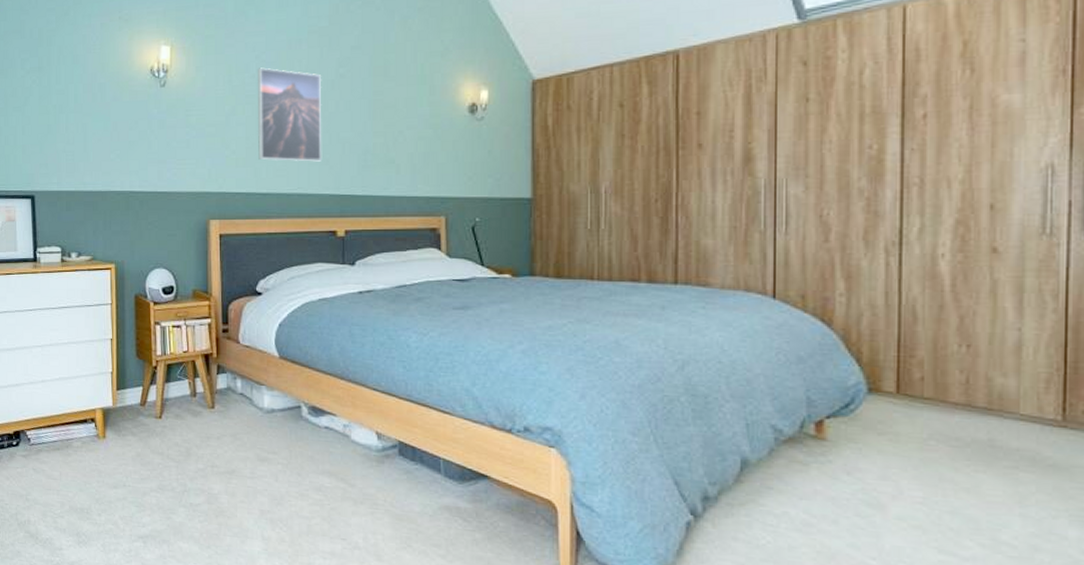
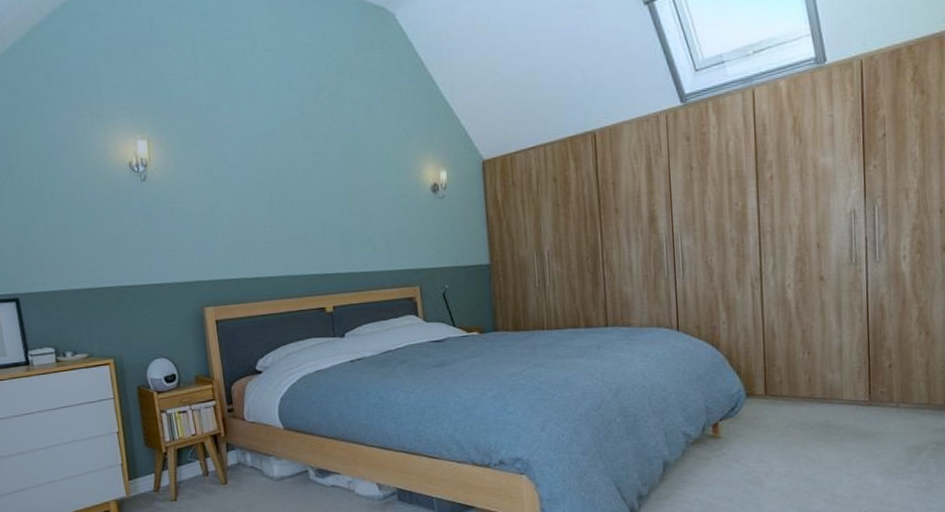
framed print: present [257,67,322,162] -> none [237,158,305,247]

